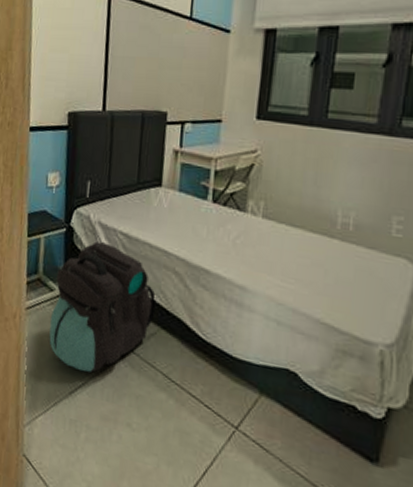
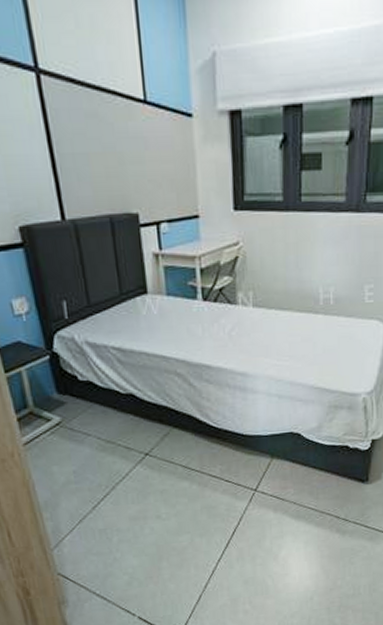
backpack: present [49,241,157,373] -> none [50,361,165,486]

